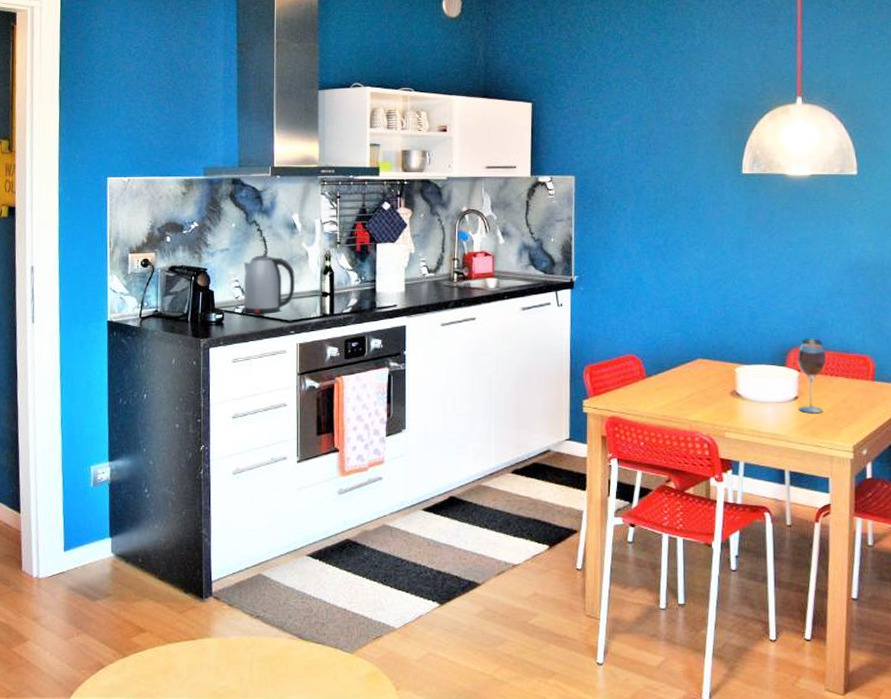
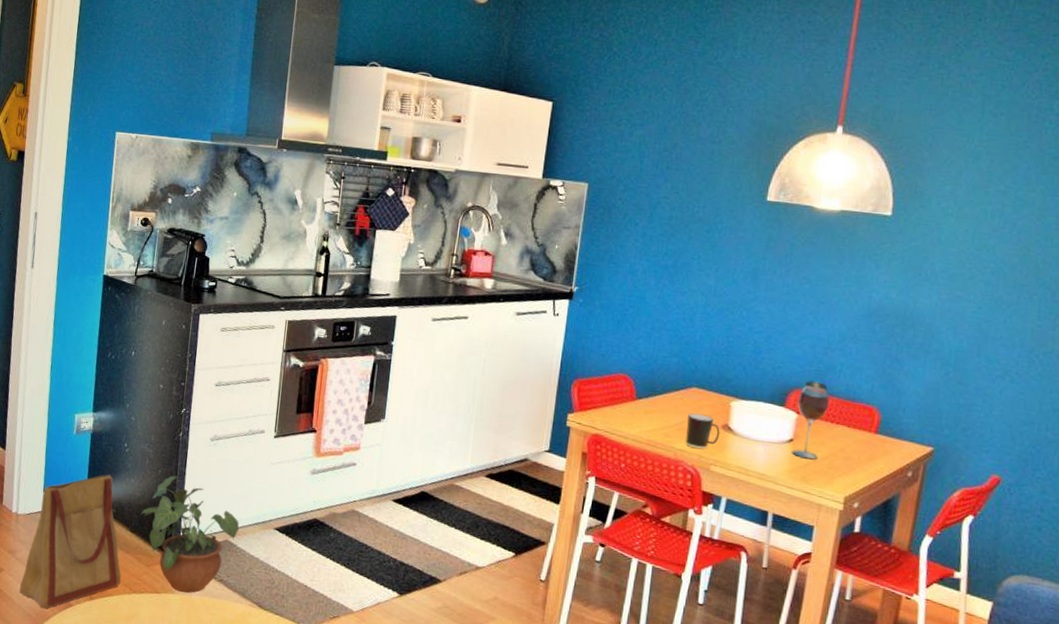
shopping bag: none [47,524,153,674] -> present [19,474,121,609]
potted plant: none [168,515,270,635] -> present [140,475,239,593]
kettle: present [243,255,295,314] -> none [236,227,291,288]
mug: none [696,384,729,418] -> present [685,413,720,450]

